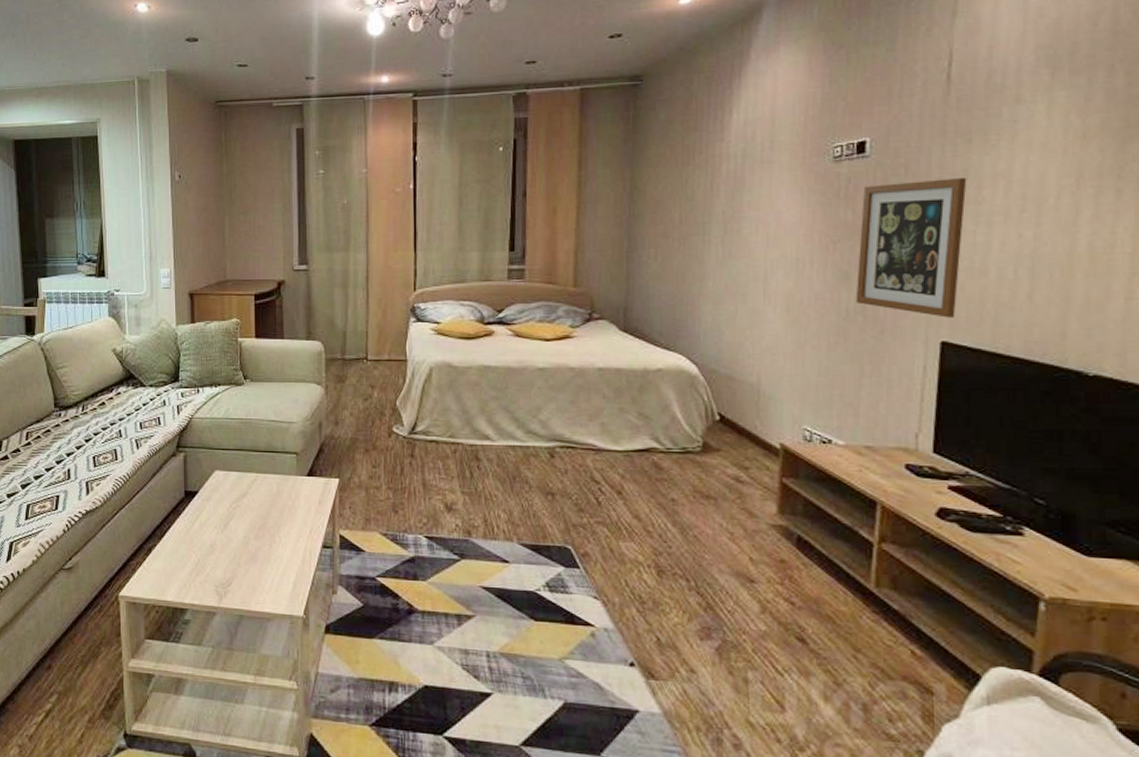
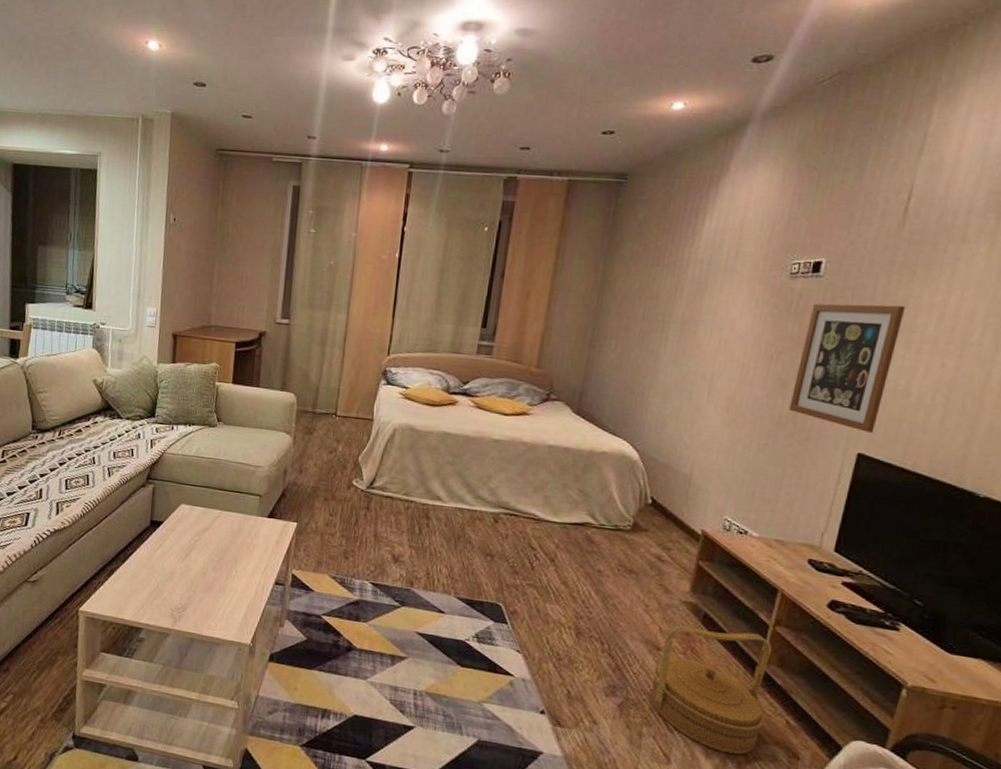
basket: none [749,551,887,696] -> present [650,624,773,755]

